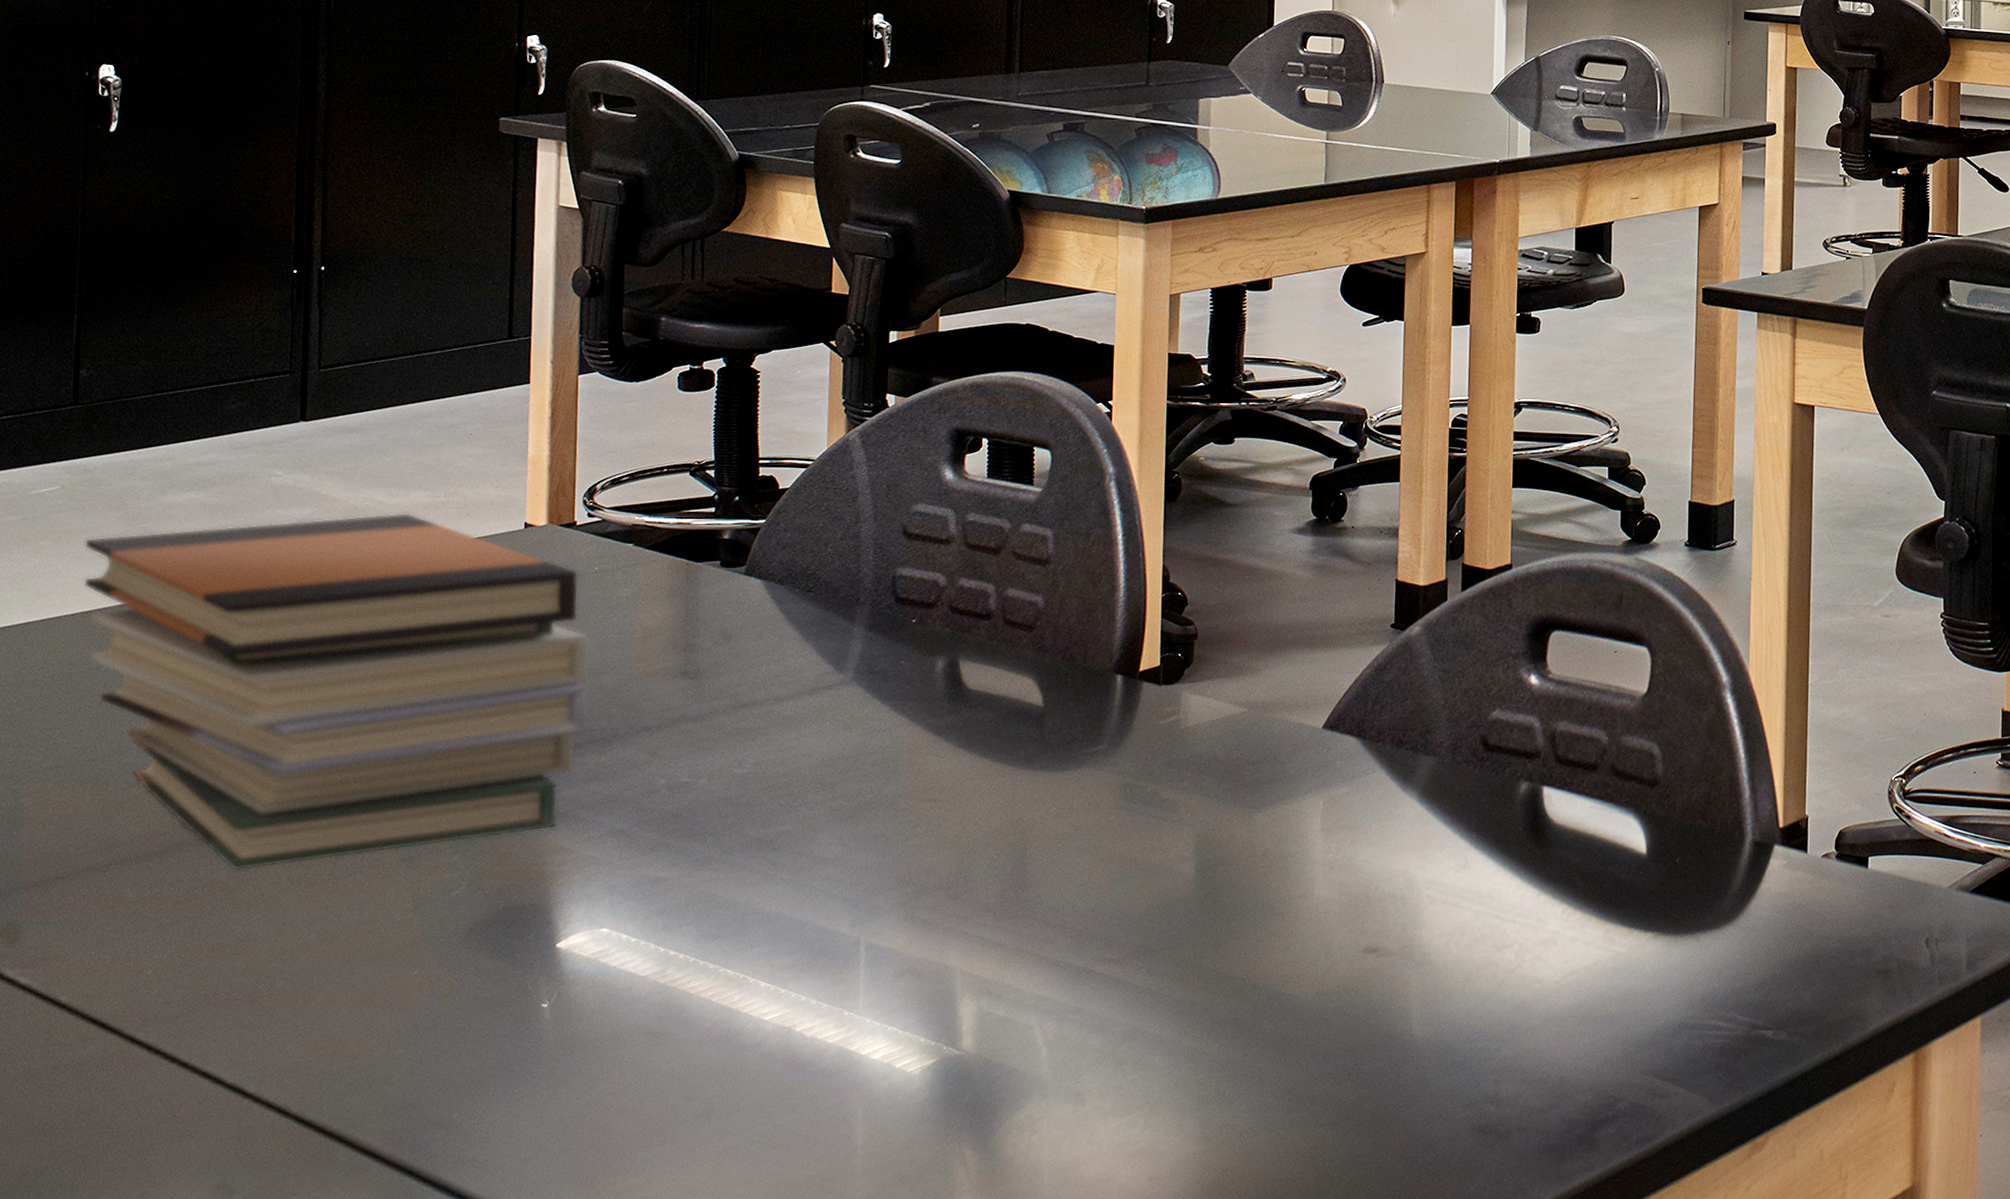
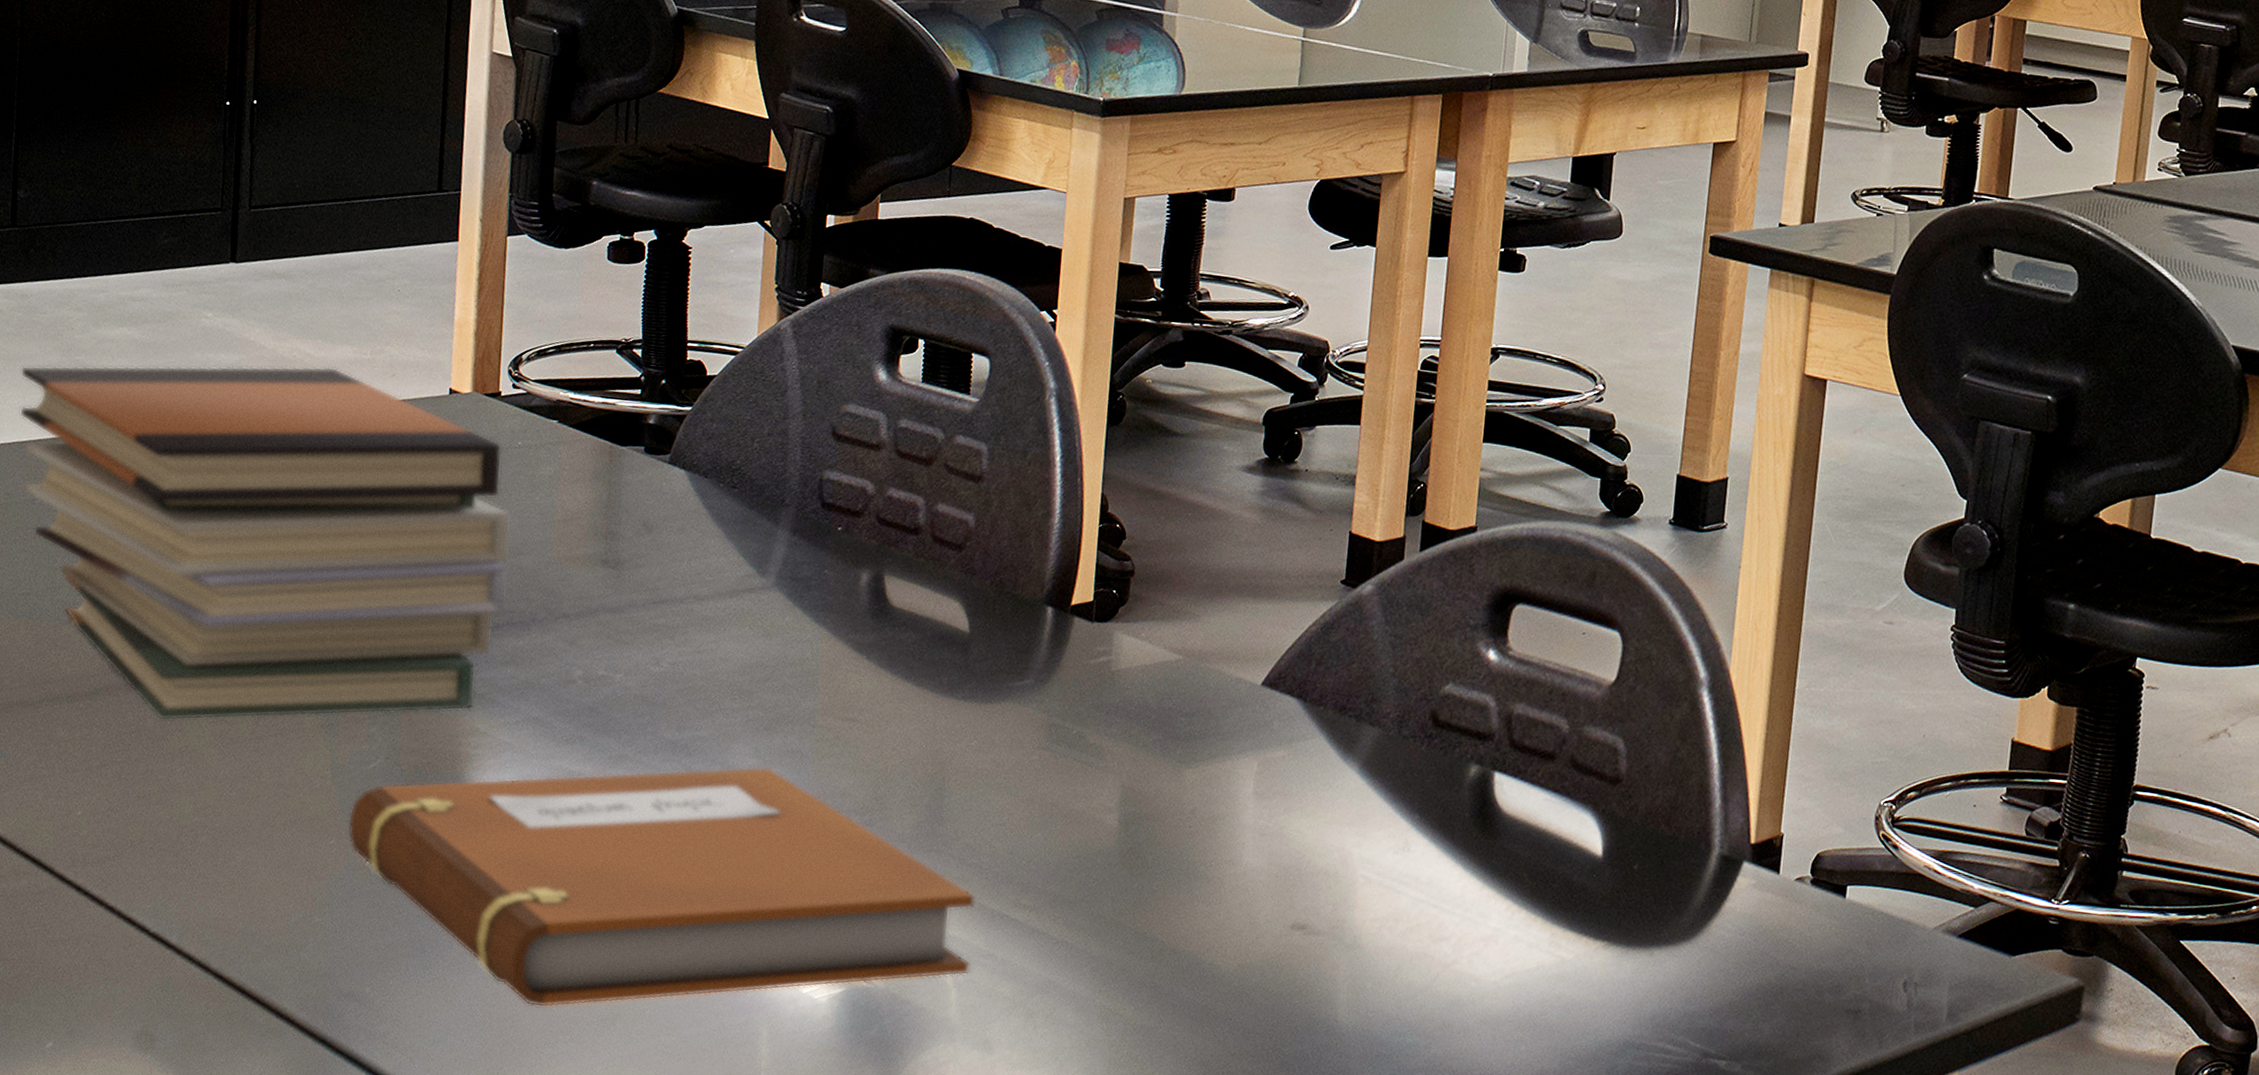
notebook: none [431,853,1061,1113] -> present [347,766,976,1008]

